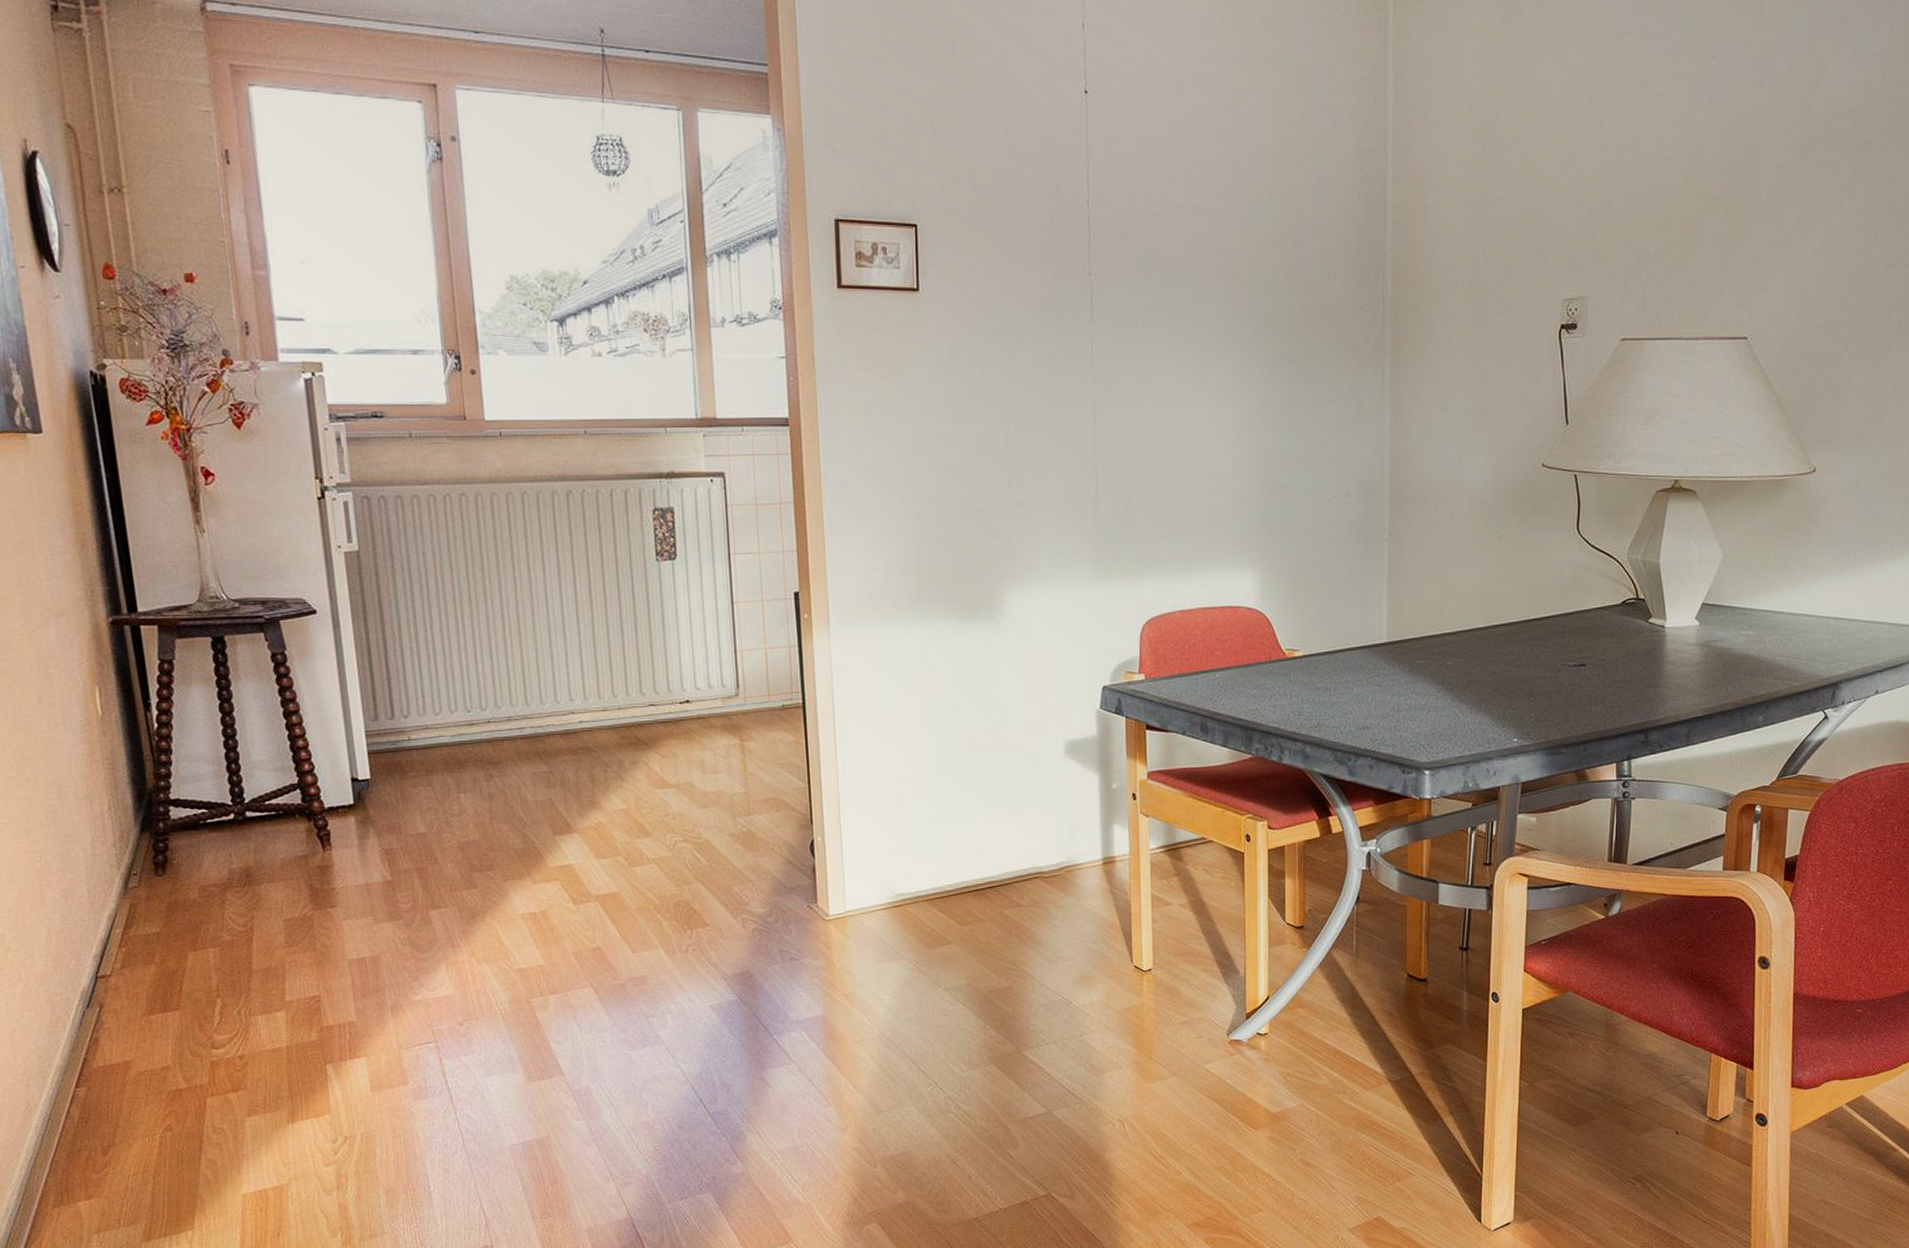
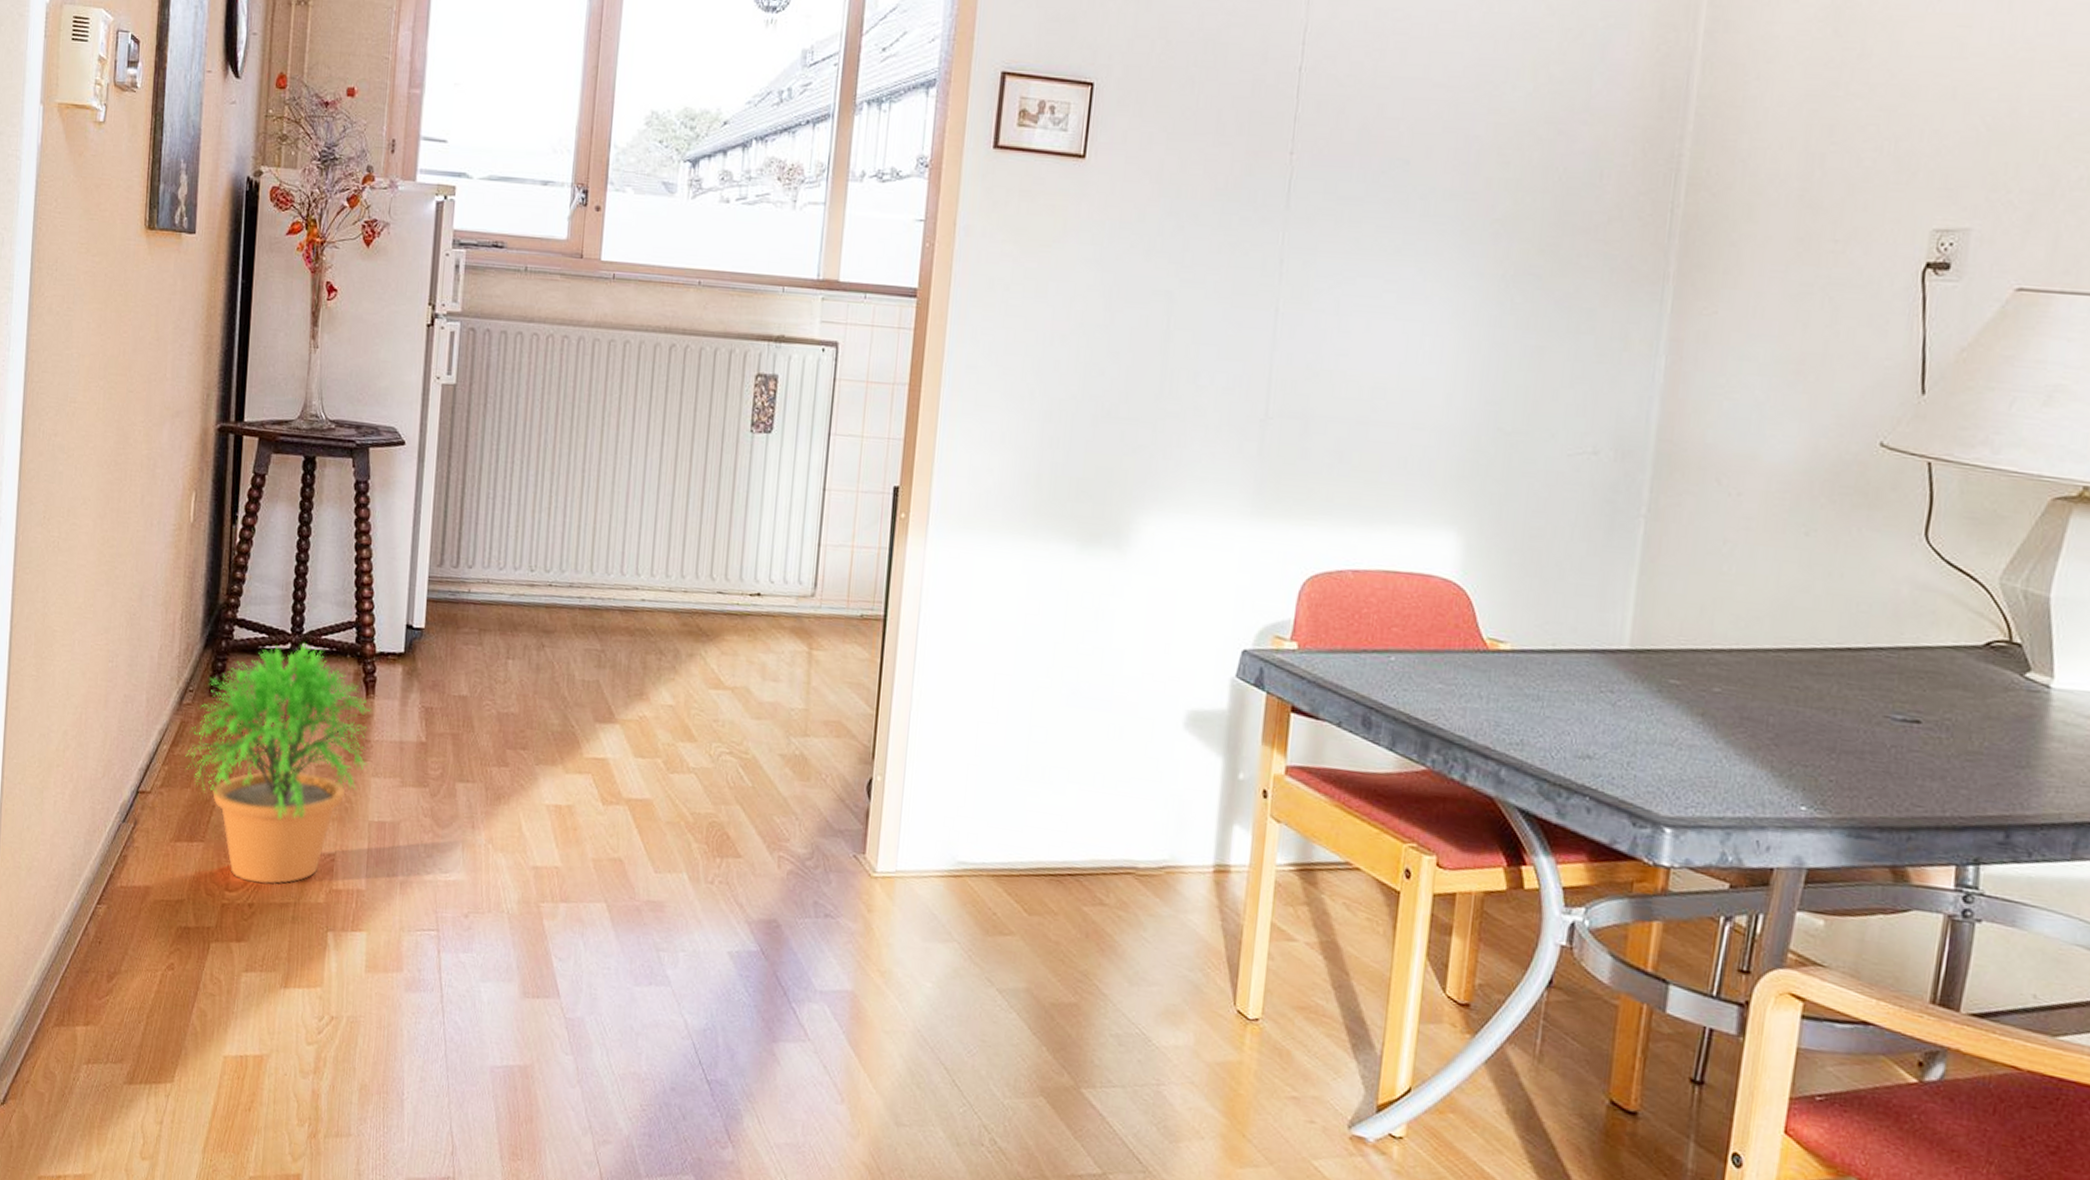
potted plant: none [141,810,338,1036] -> present [185,642,371,884]

